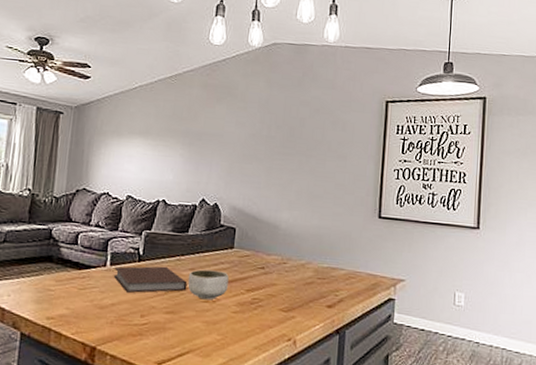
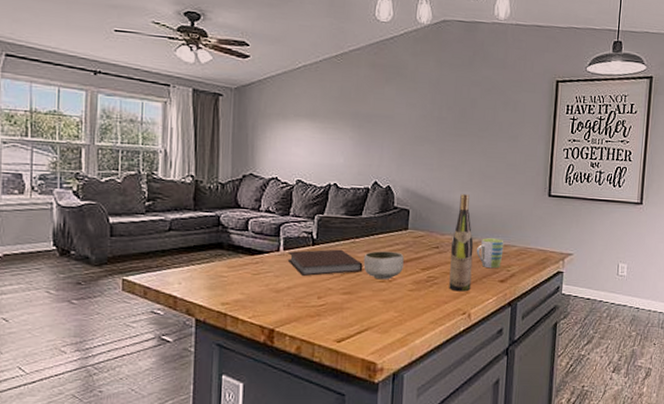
wine bottle: none [274,213,301,316] -> present [449,194,474,292]
mug: none [303,260,332,293] -> present [476,238,504,269]

